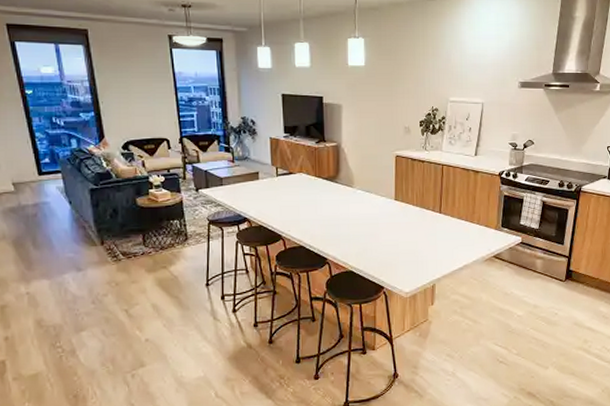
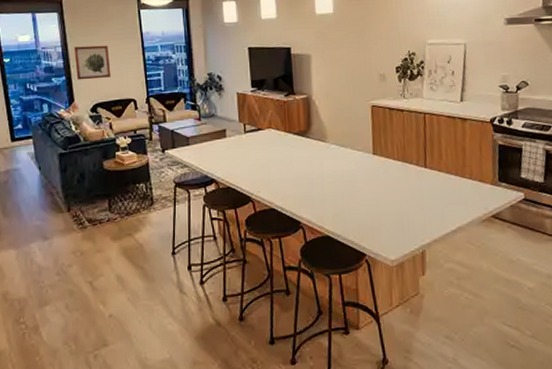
wall art: none [103,82,142,117] -> present [74,45,111,80]

